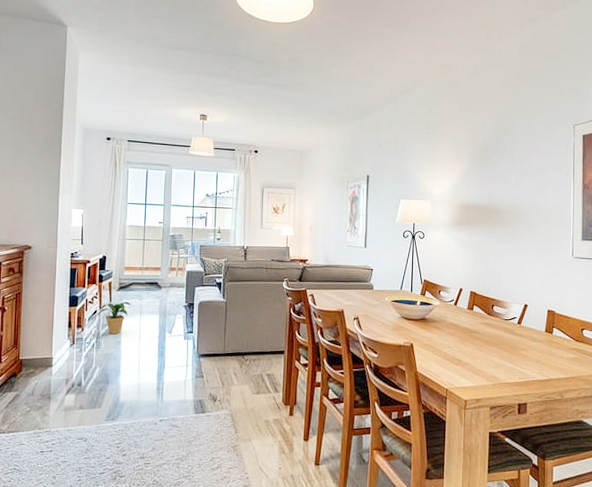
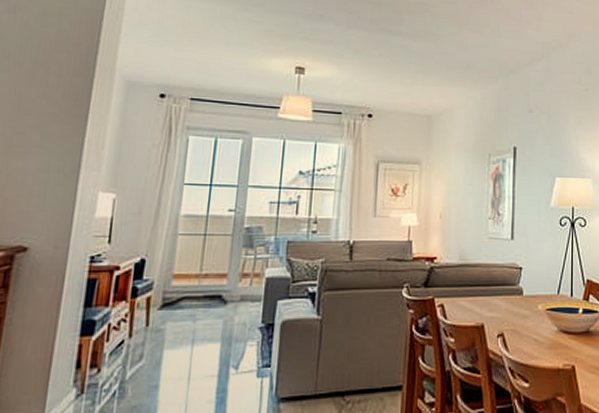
potted plant: present [96,301,132,335] -> none [123,325,180,376]

